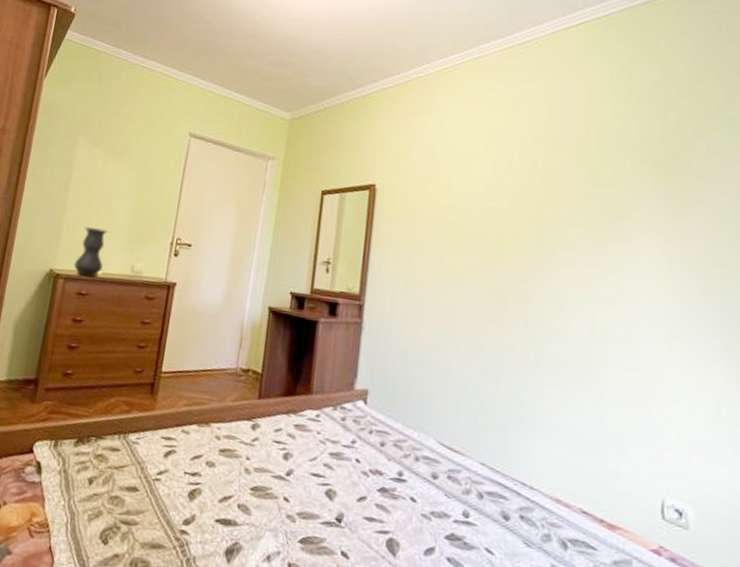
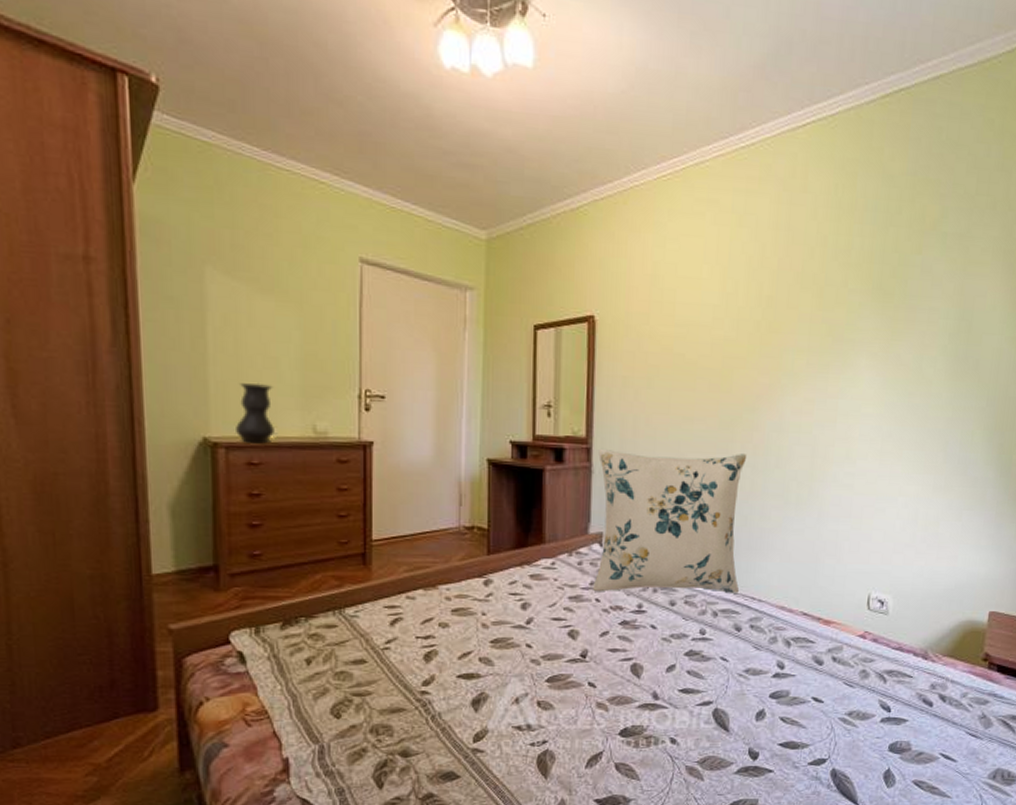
pillow: none [354,306,519,475] -> present [593,448,747,593]

